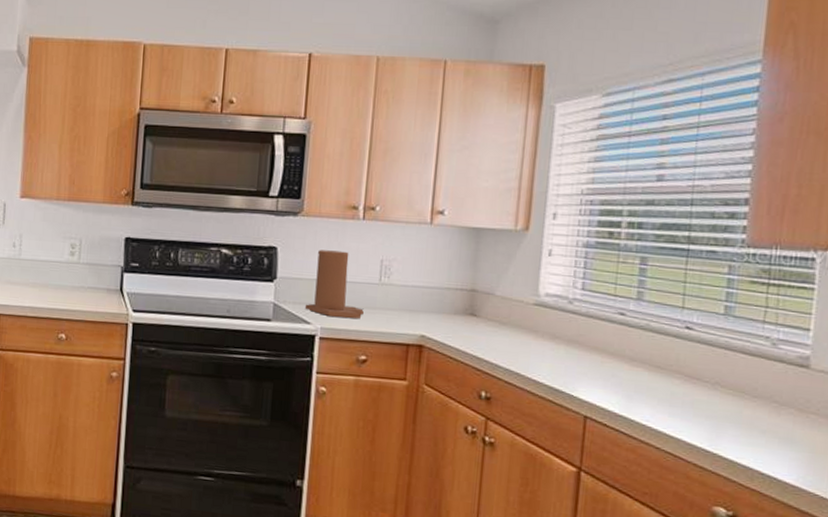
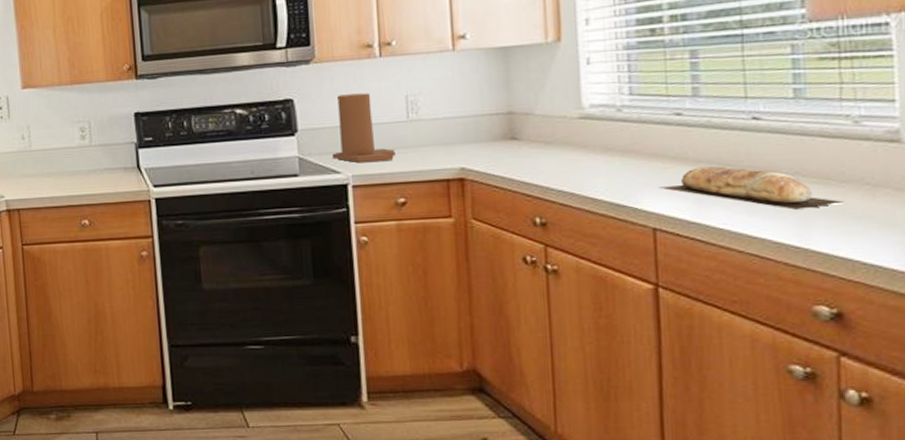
bread loaf: none [595,365,754,417] -> present [658,166,845,210]

